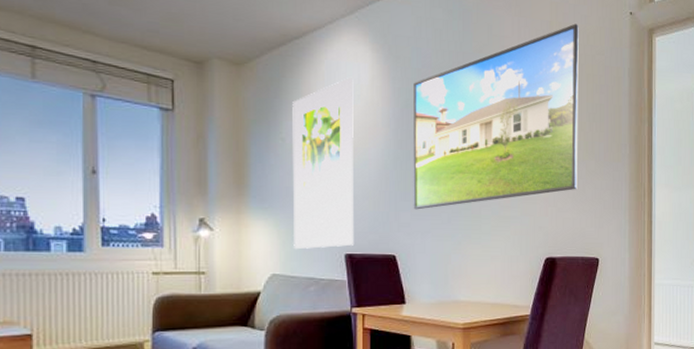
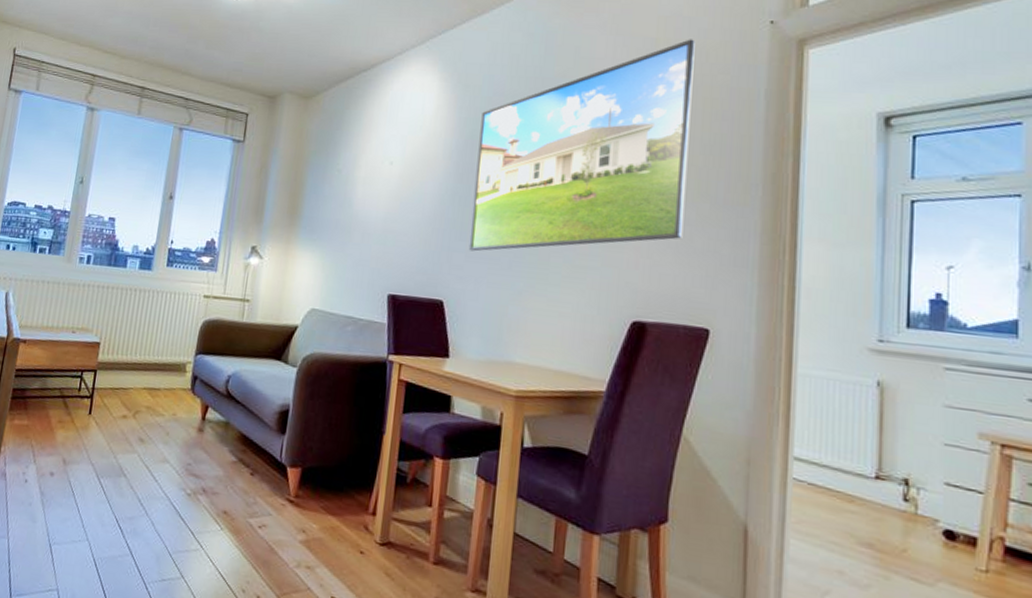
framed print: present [292,78,355,250] -> none [336,108,417,286]

